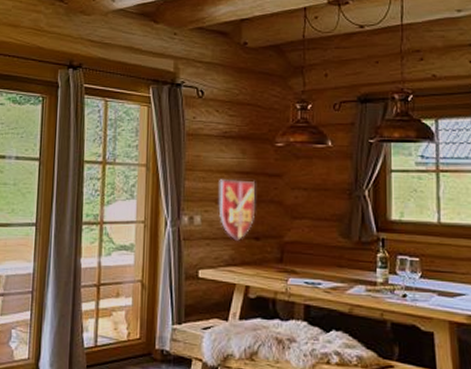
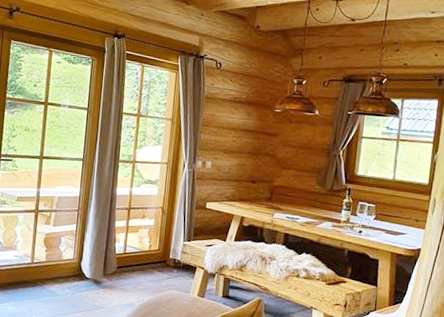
decorative shield: present [218,179,255,241] -> none [226,134,255,183]

